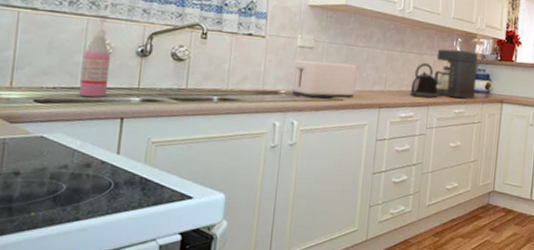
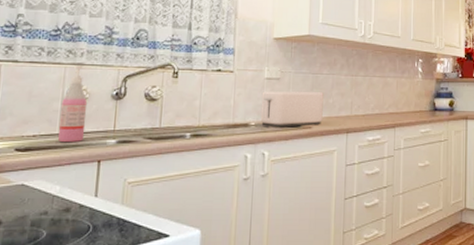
kettle: present [410,62,438,99] -> none [376,85,403,120]
coffee maker: present [434,49,478,99] -> none [399,70,440,118]

